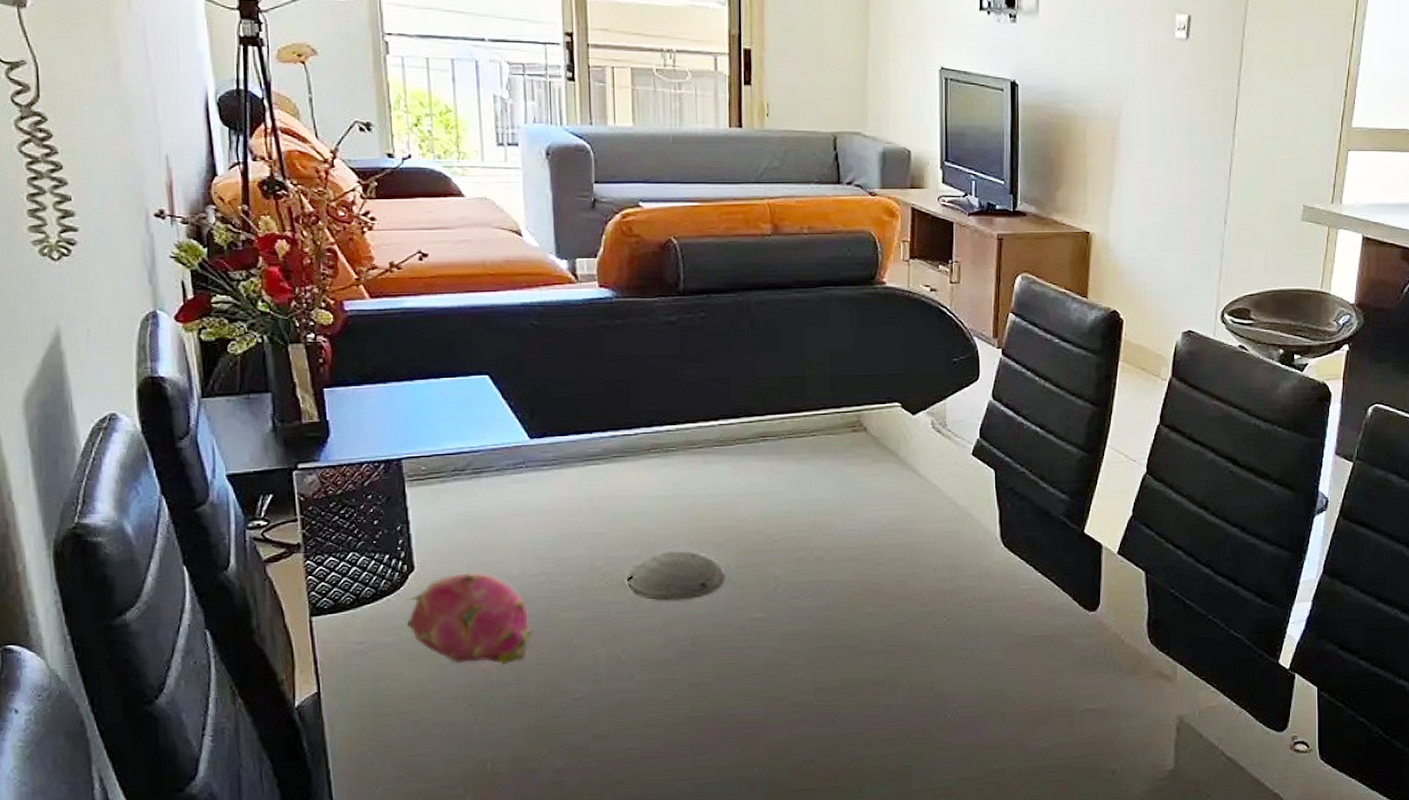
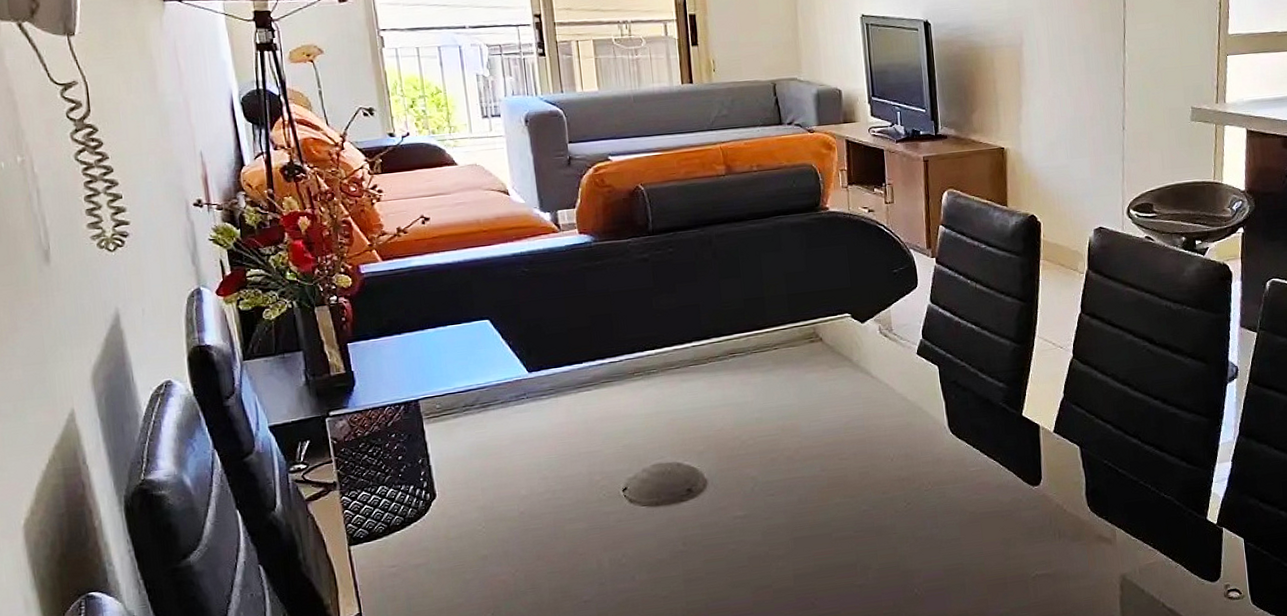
fruit: present [405,572,533,665] -> none [430,495,543,578]

